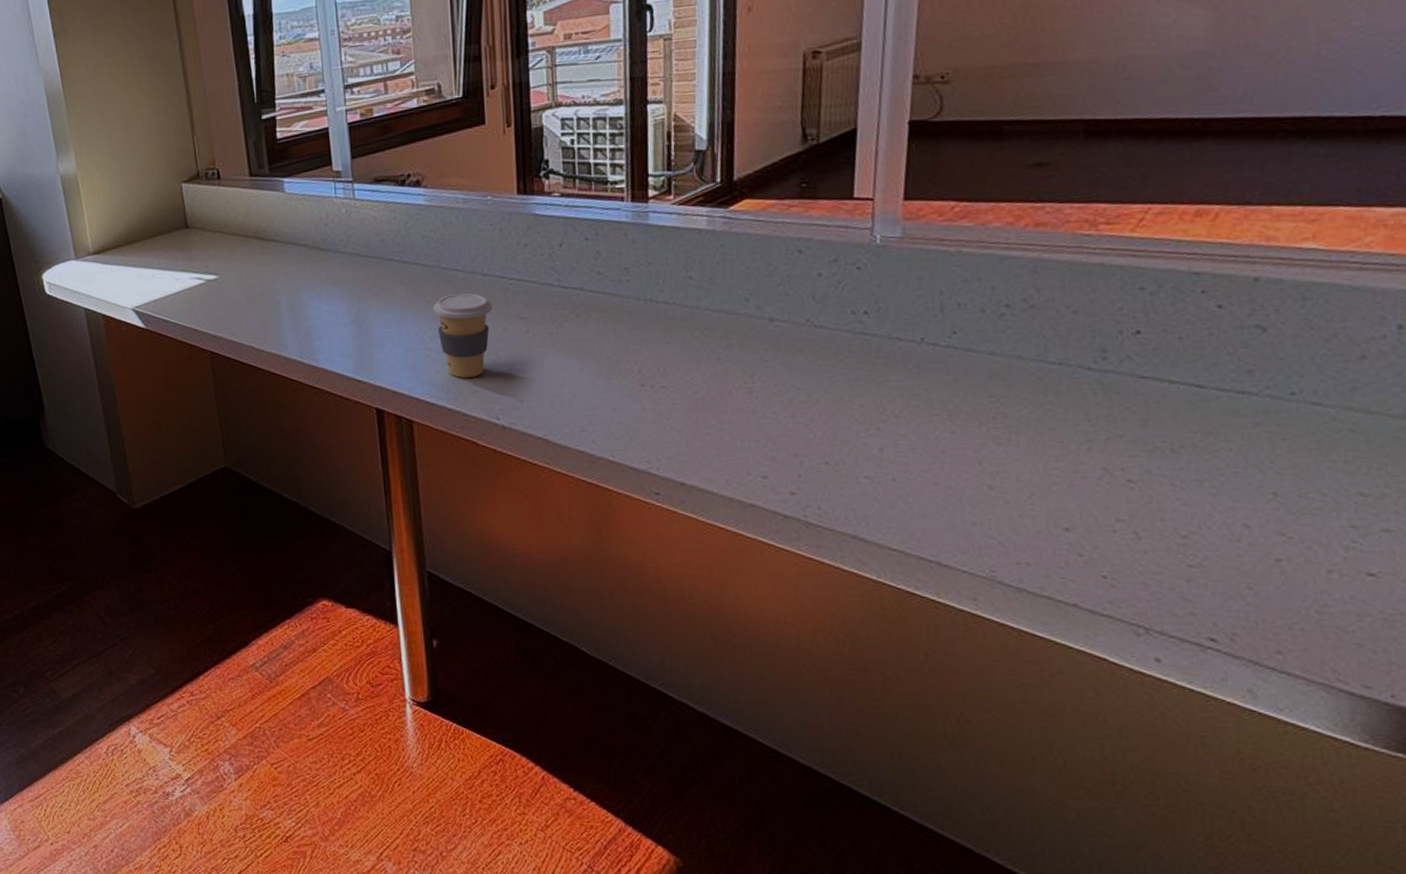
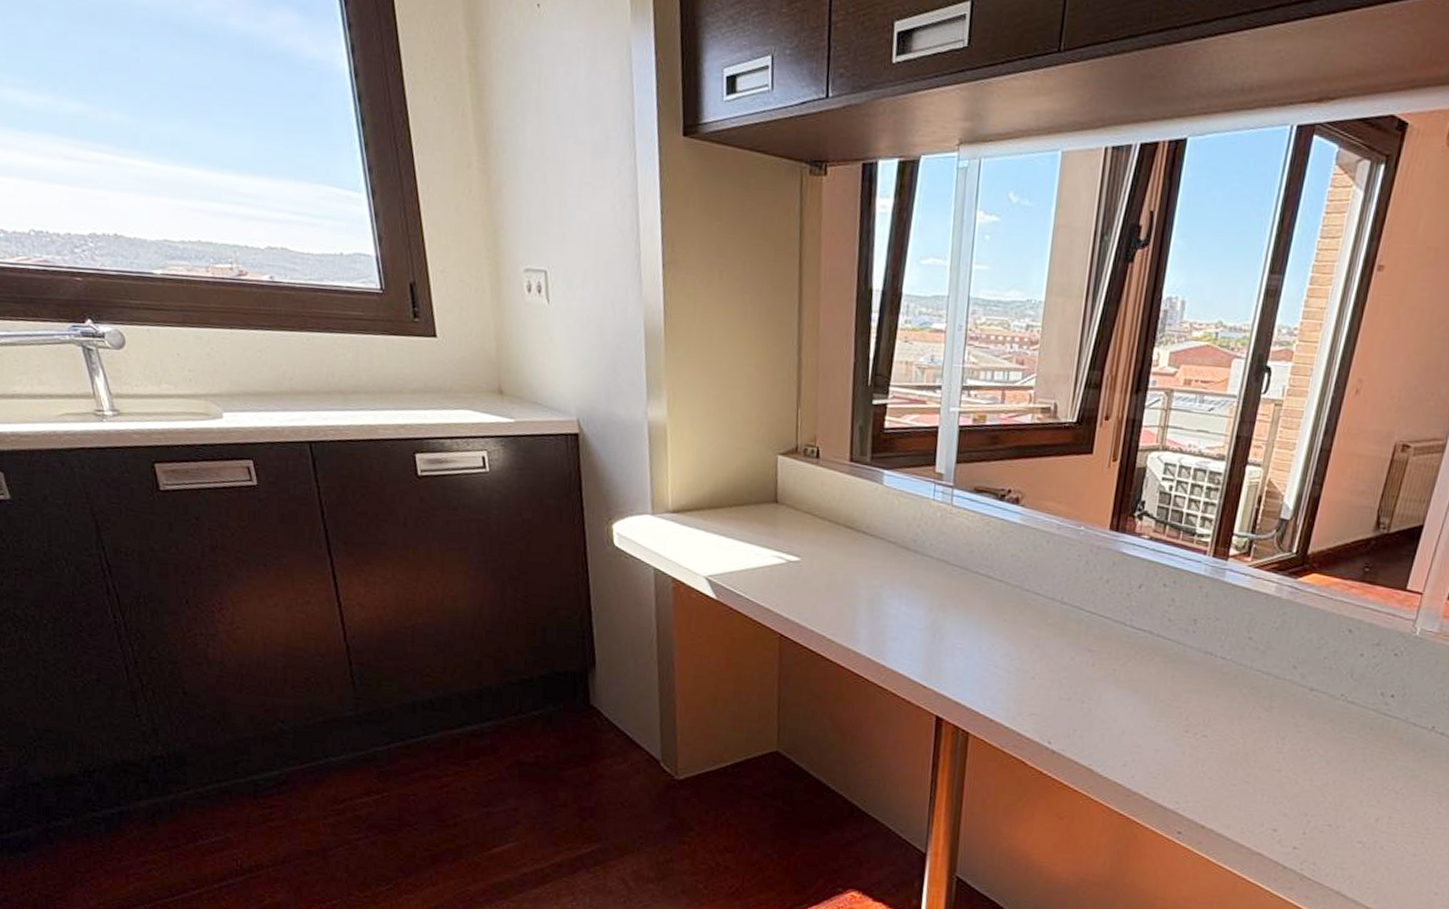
coffee cup: present [432,292,493,378] -> none [1008,616,1066,701]

